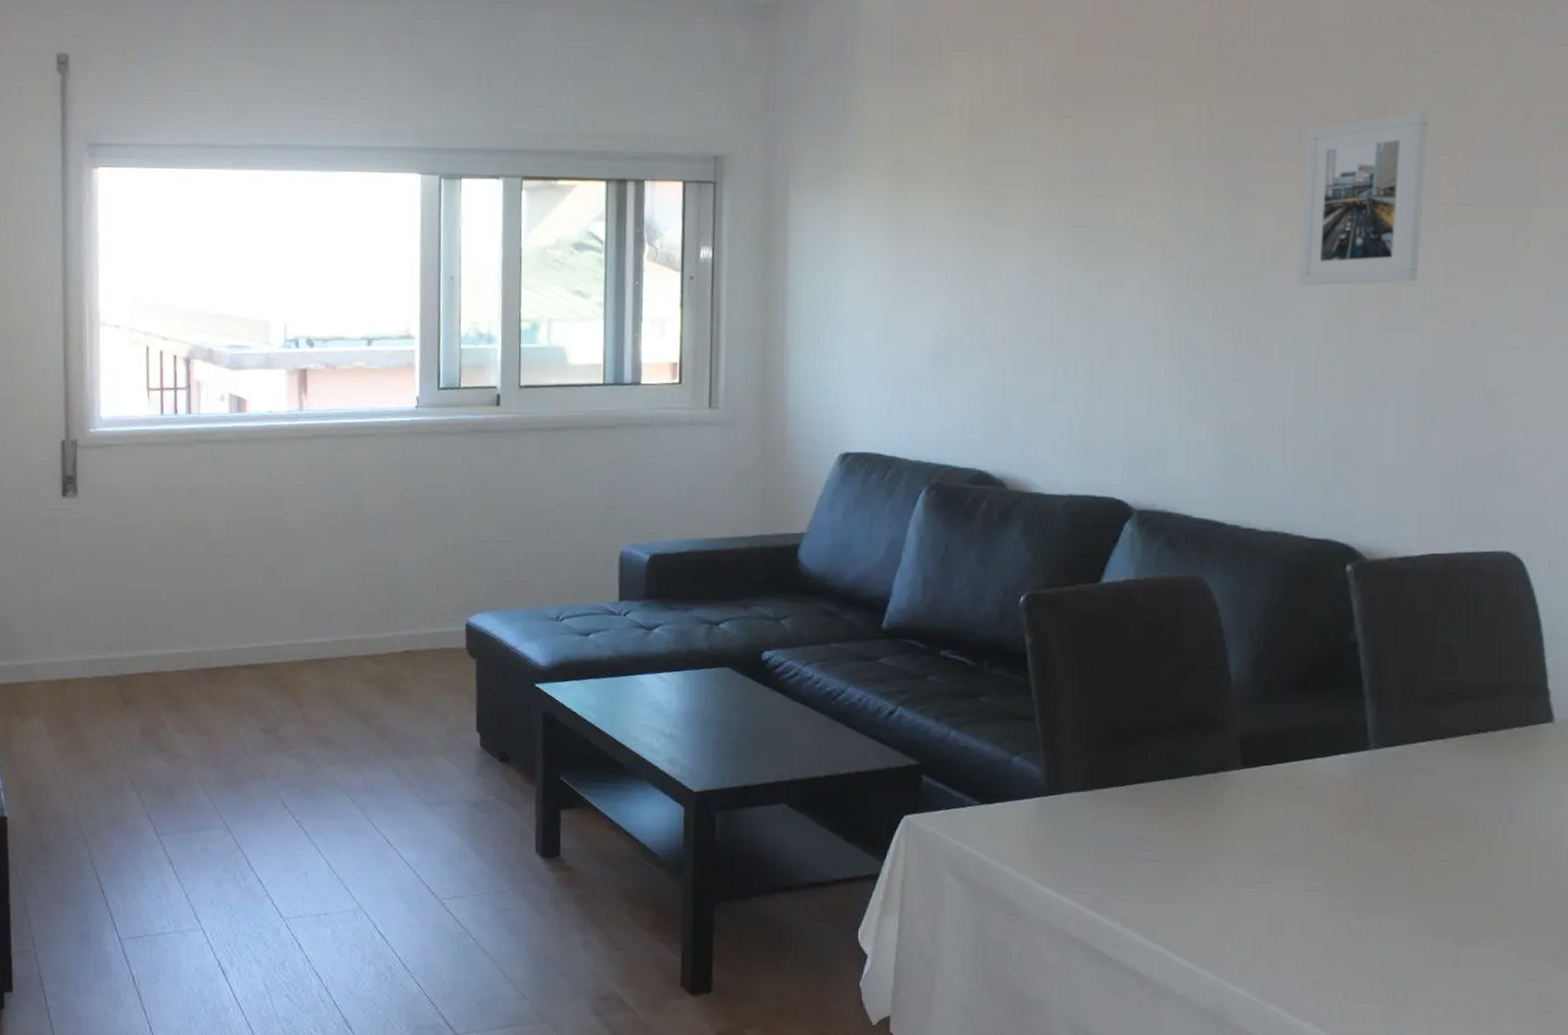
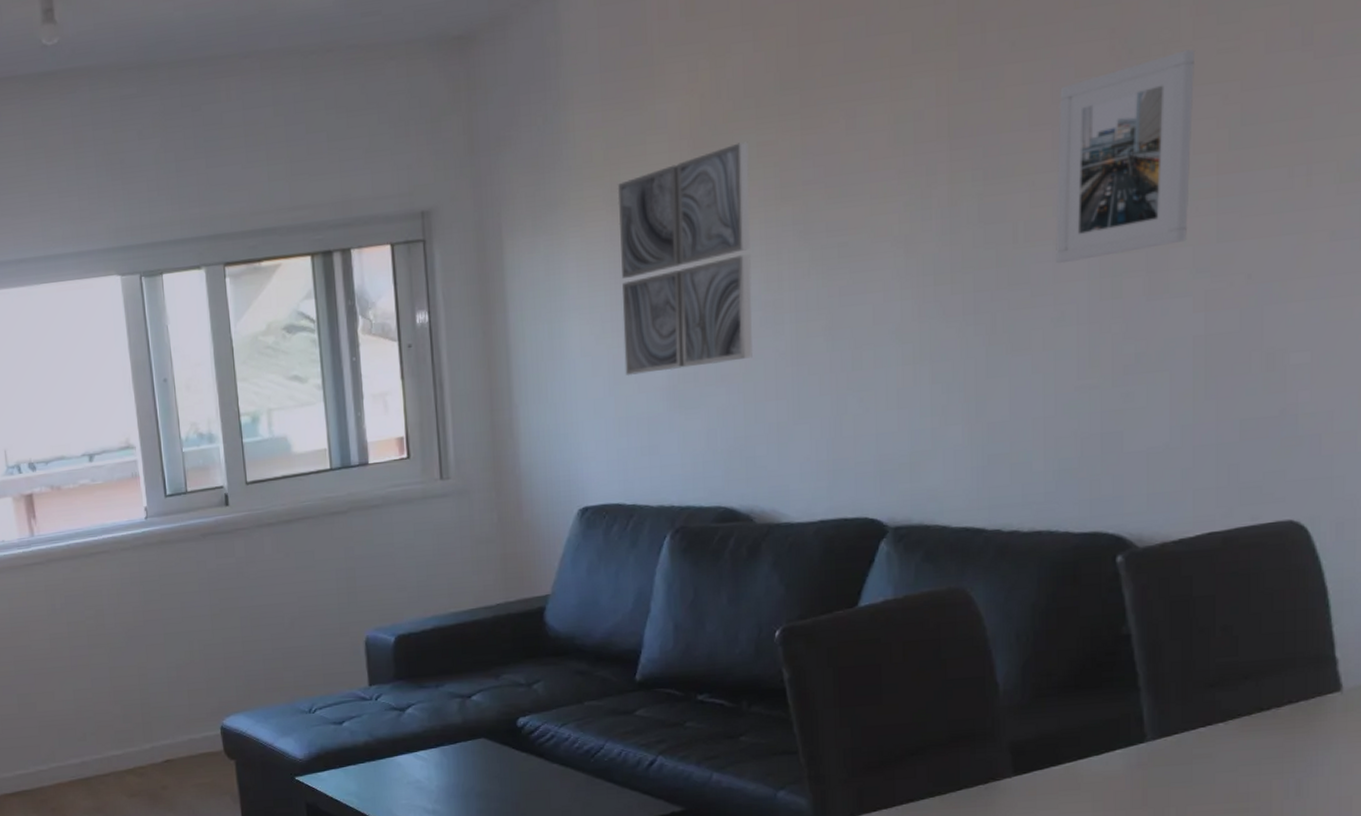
wall art: none [894,136,1024,335] -> present [617,142,754,376]

